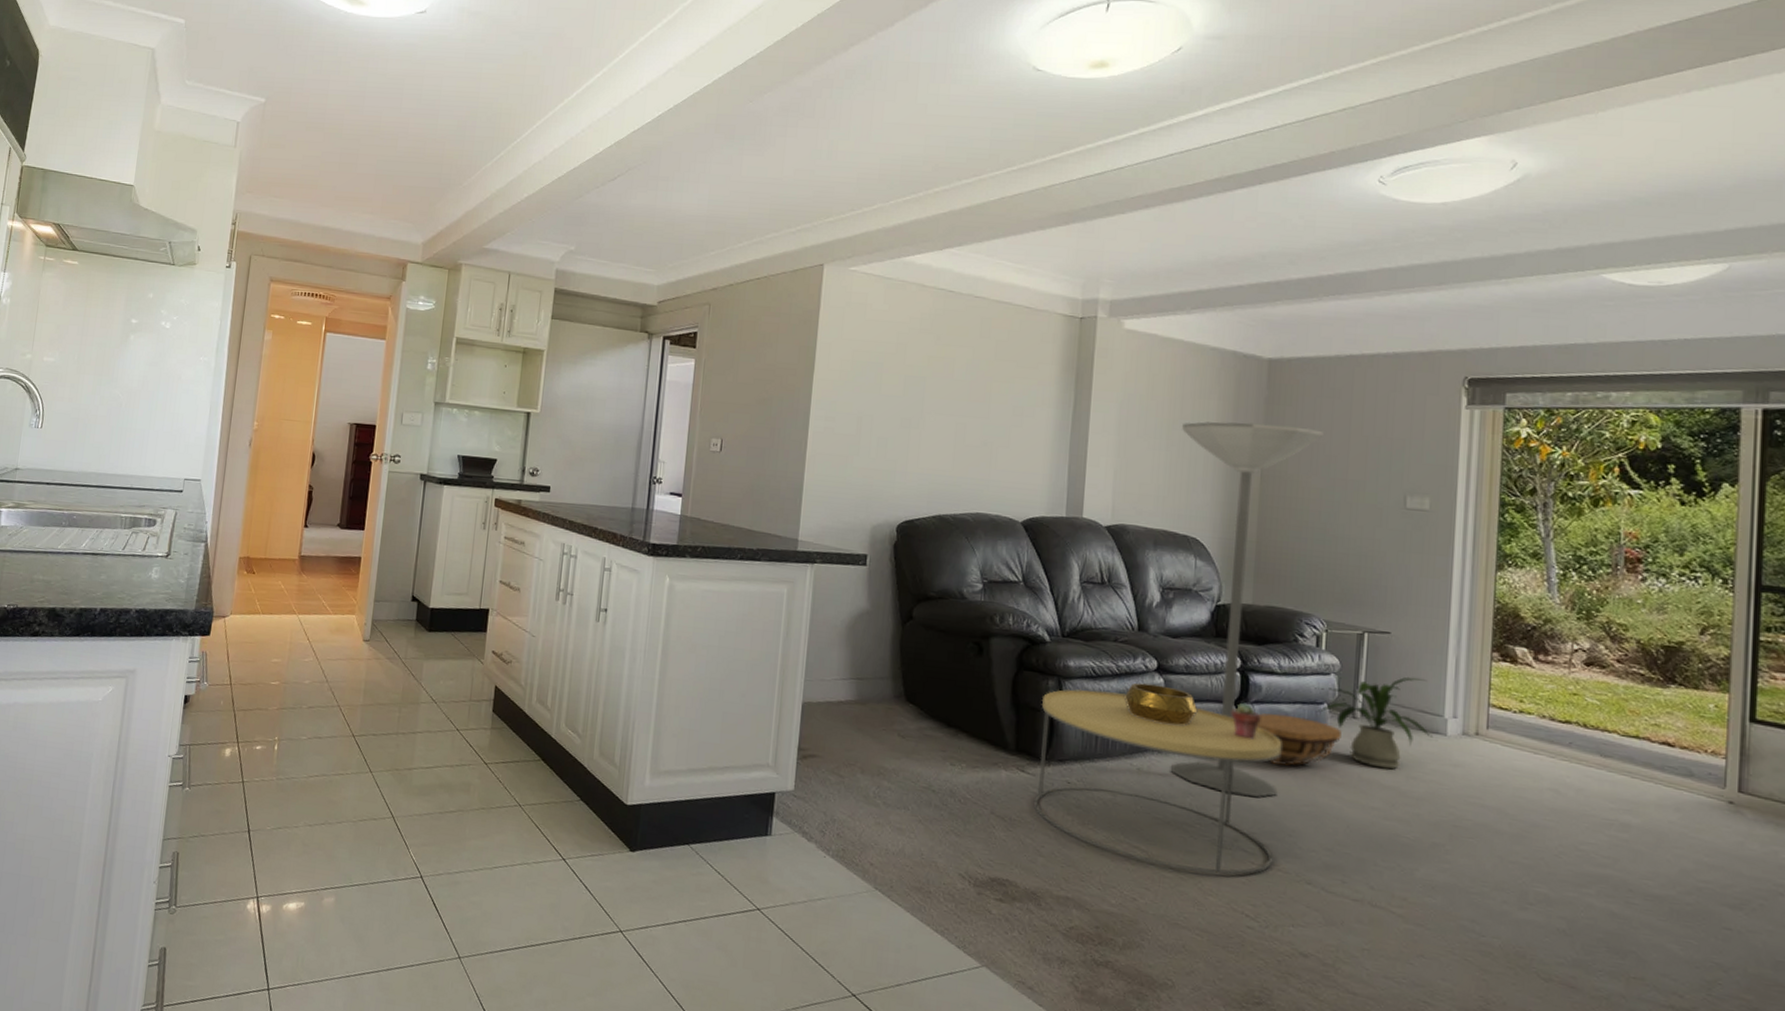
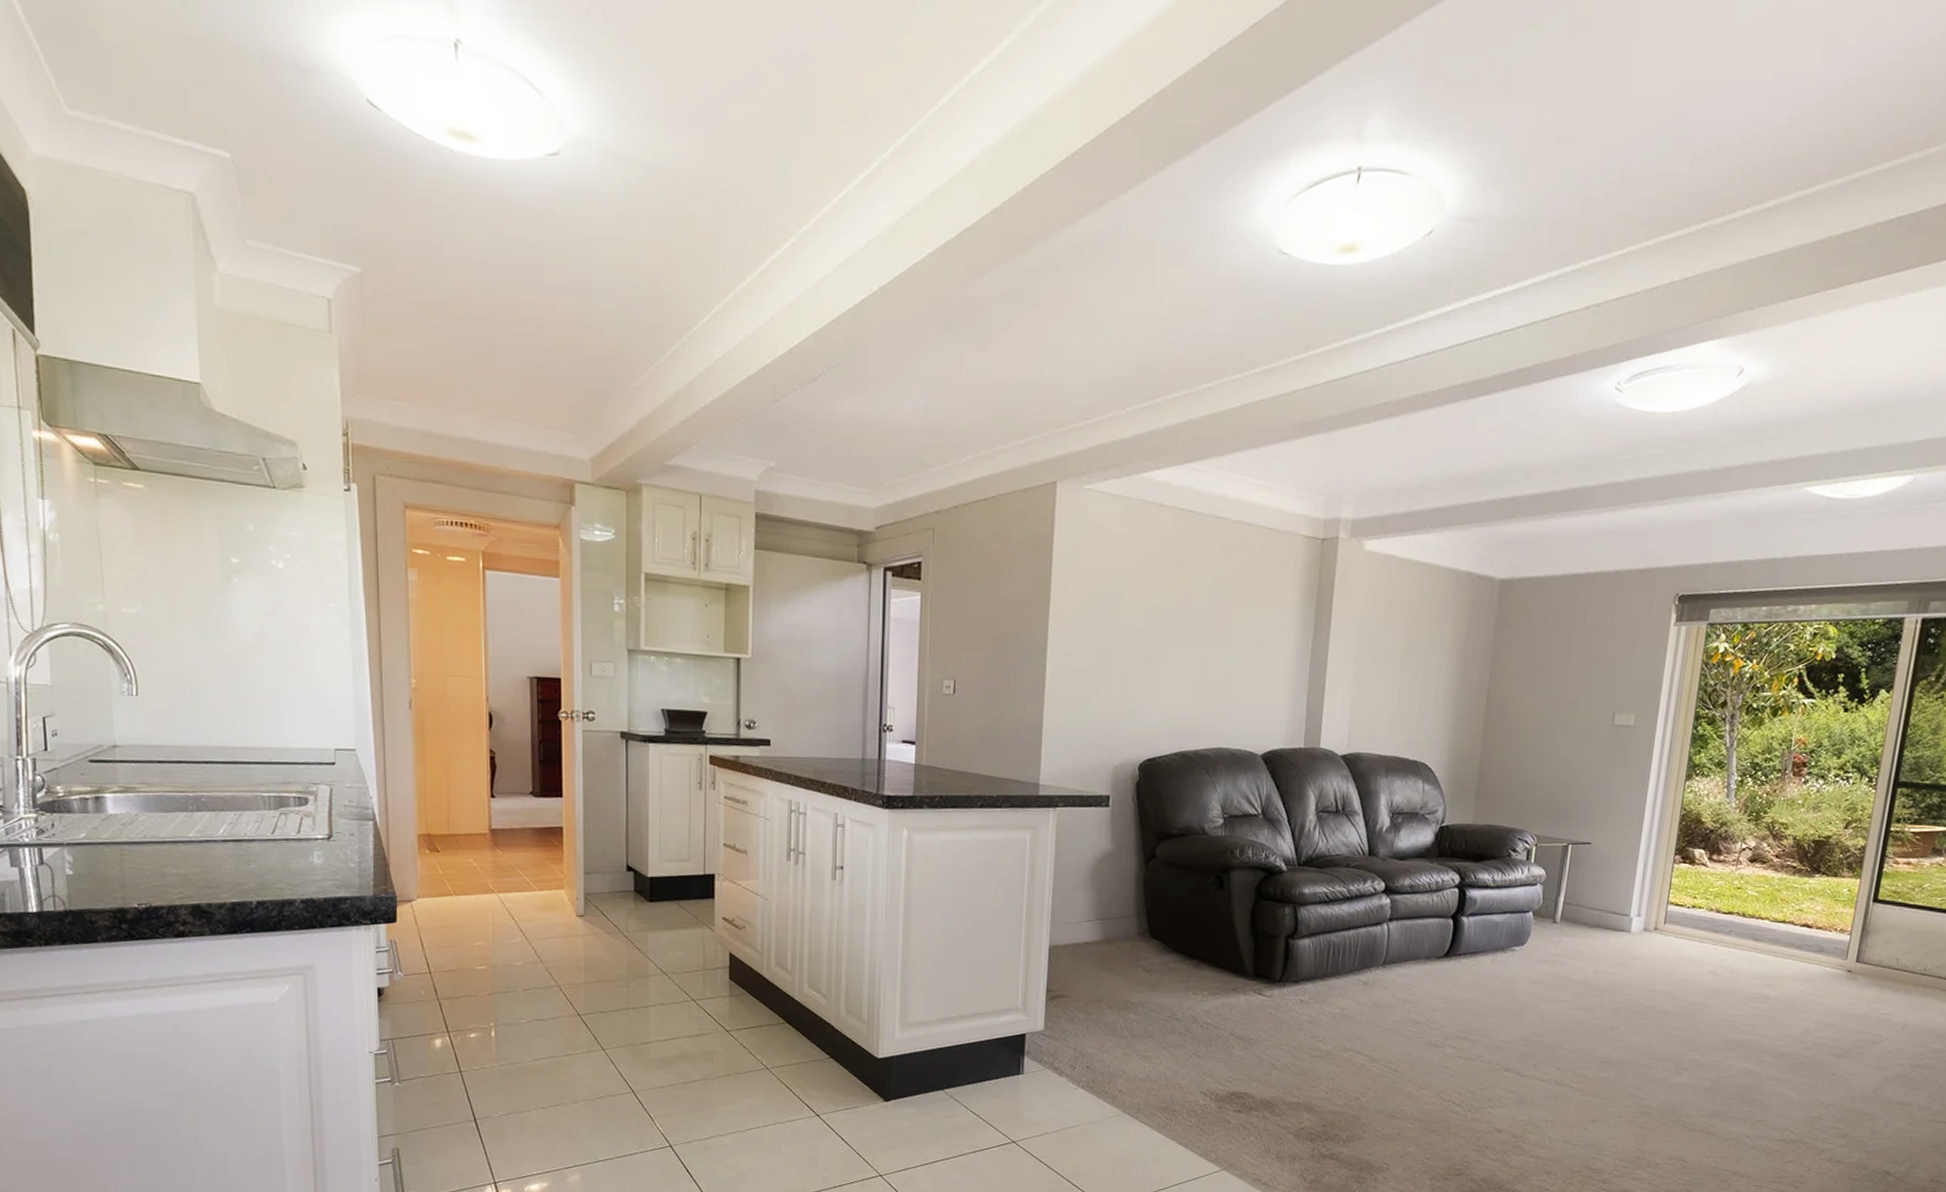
coffee table: present [1033,689,1282,876] -> none [1269,914,1492,1071]
decorative bowl: present [1124,682,1198,726] -> none [1354,904,1420,942]
floor lamp: present [1171,421,1324,797] -> none [1394,645,1546,1000]
potted succulent: present [1231,702,1261,740] -> none [1448,916,1475,949]
basket: present [1256,713,1342,766] -> none [1470,923,1543,970]
house plant: present [1315,676,1434,770] -> none [1523,882,1620,966]

